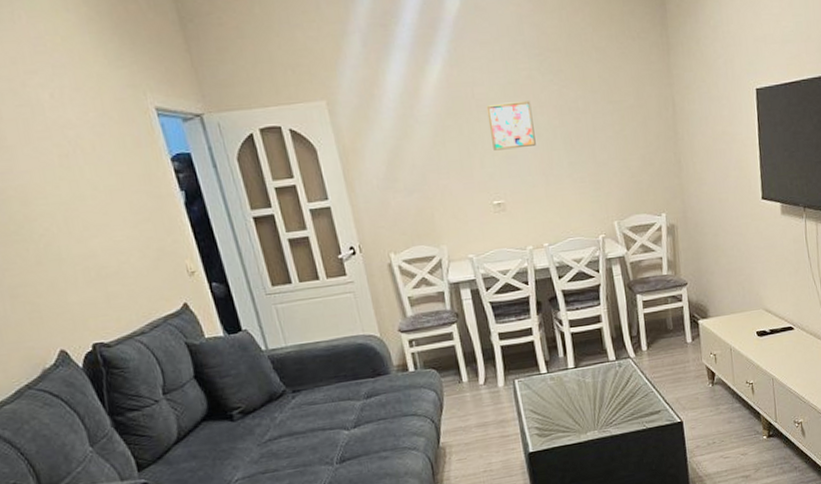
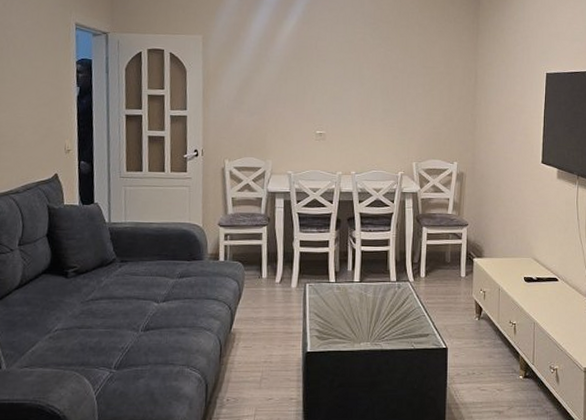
wall art: present [486,101,536,151] -> none [324,56,360,93]

